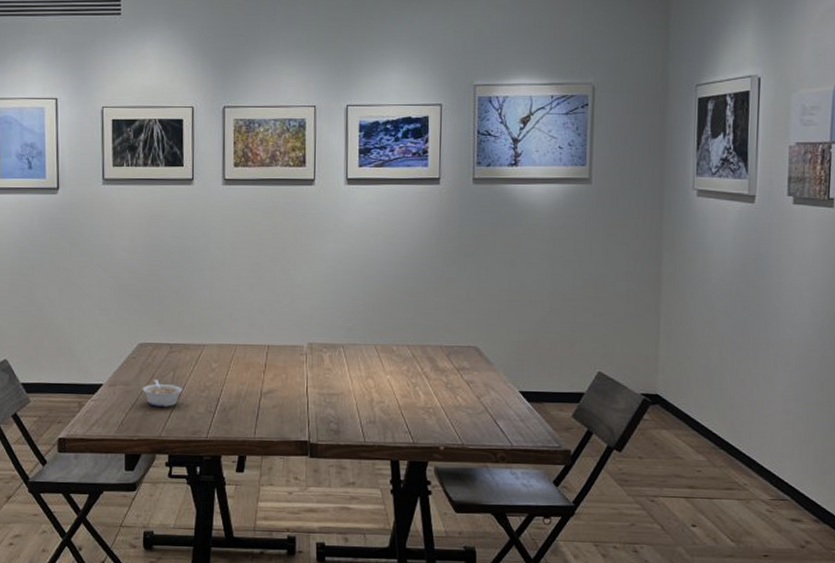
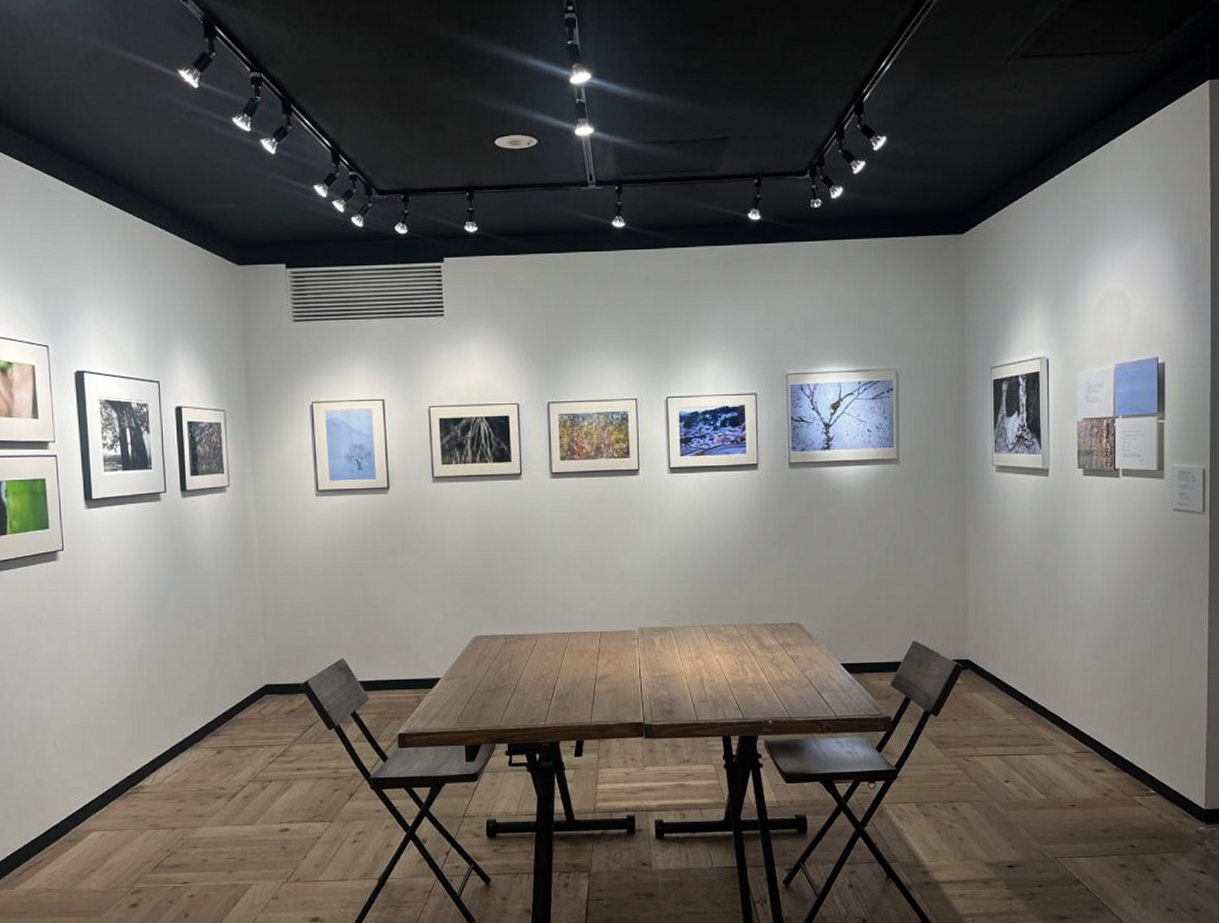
legume: present [142,379,182,407] -> none [479,670,519,697]

